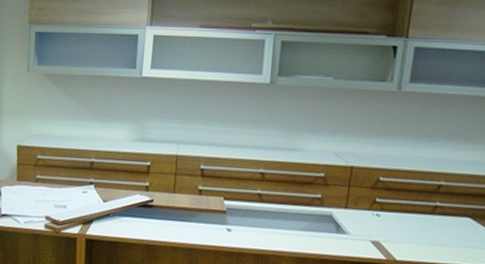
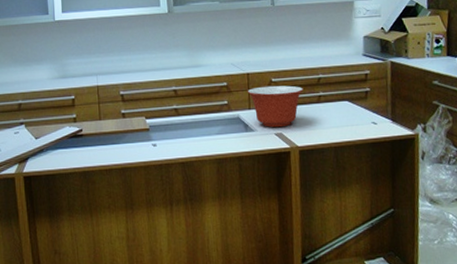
mixing bowl: none [346,184,417,236] -> present [247,85,303,128]

